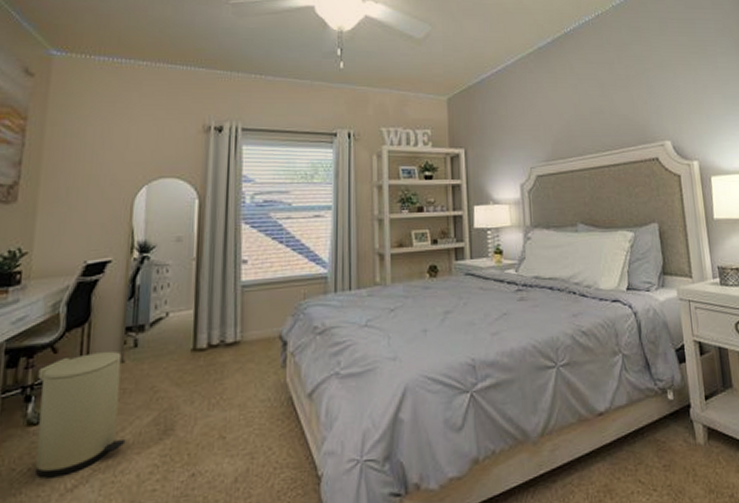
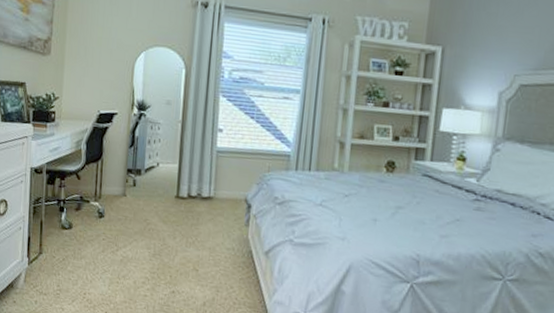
pedal bin: present [35,352,126,479] -> none [67,184,127,270]

